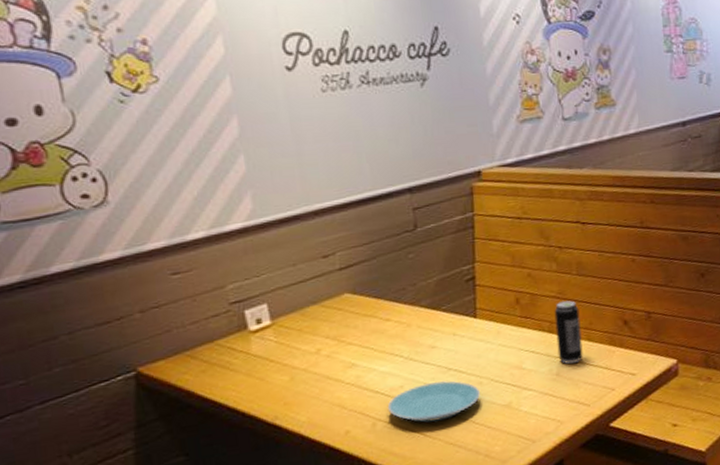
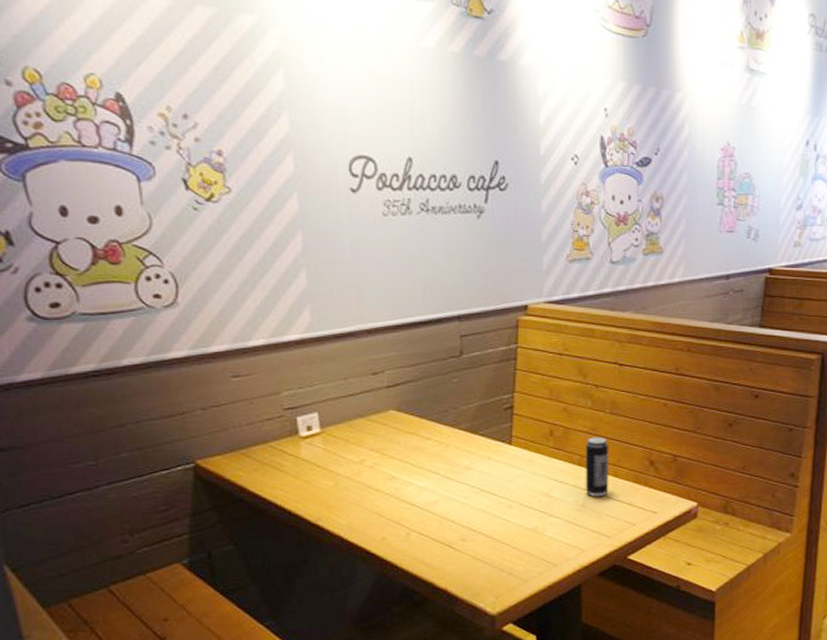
plate: present [387,381,480,423] -> none [422,501,509,538]

